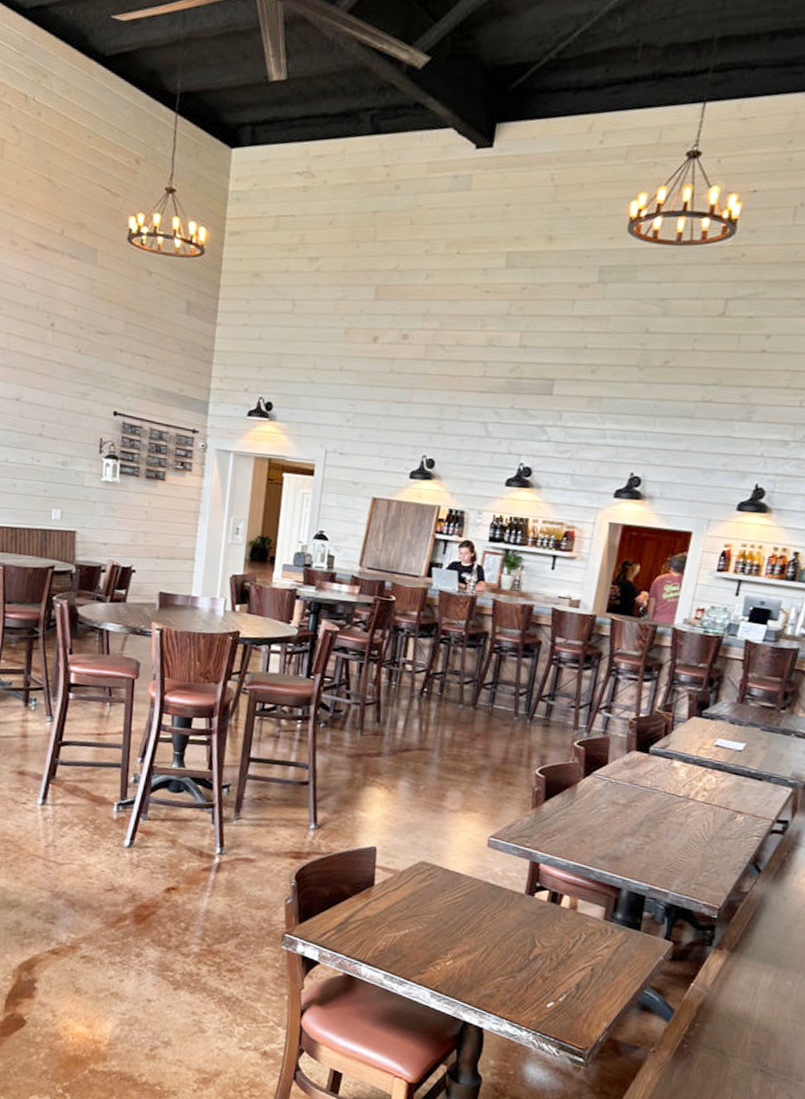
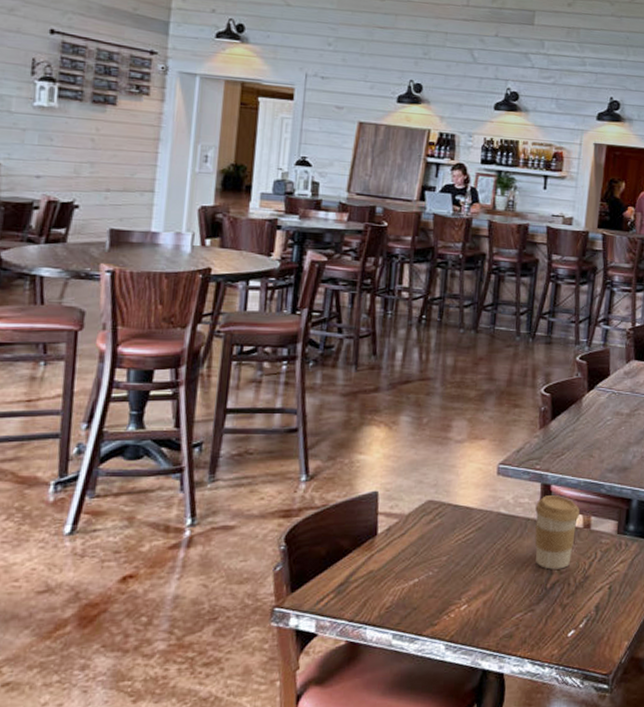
coffee cup: none [520,872,567,944] -> present [534,495,580,570]

